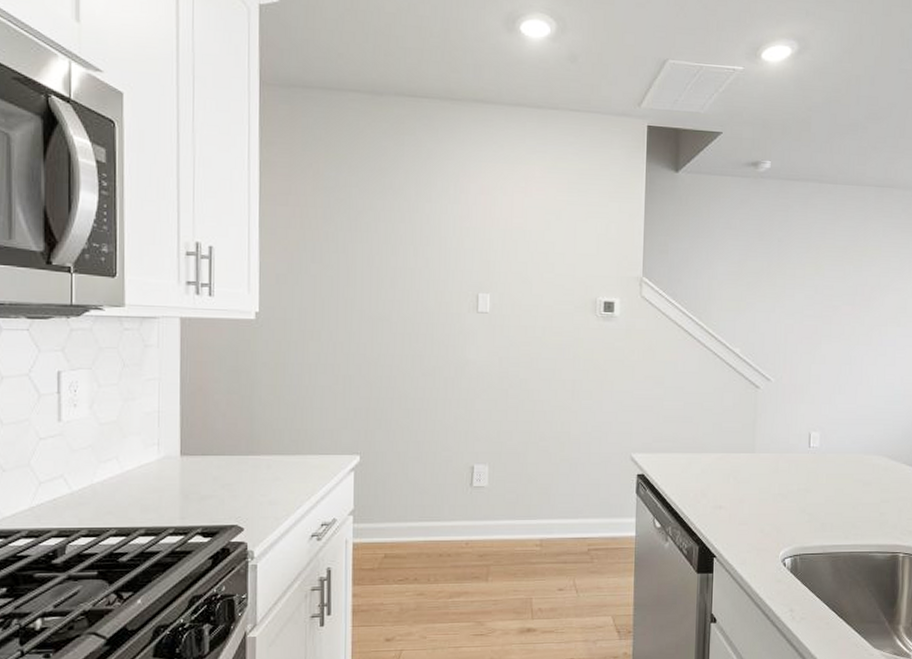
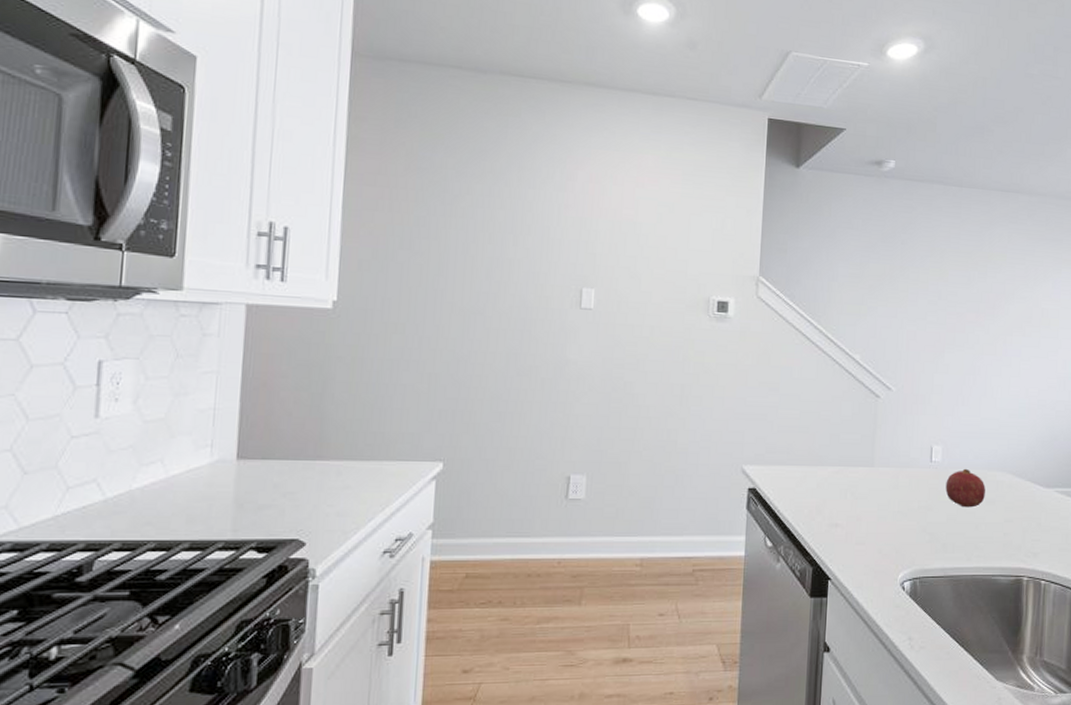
fruit: none [823,453,862,490] -> present [945,468,985,508]

